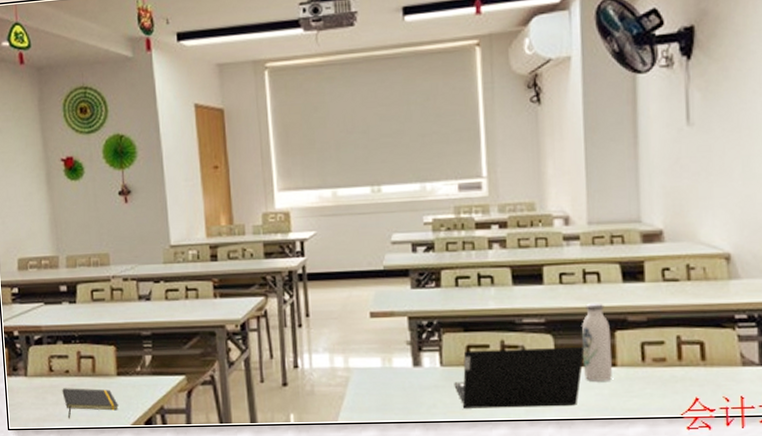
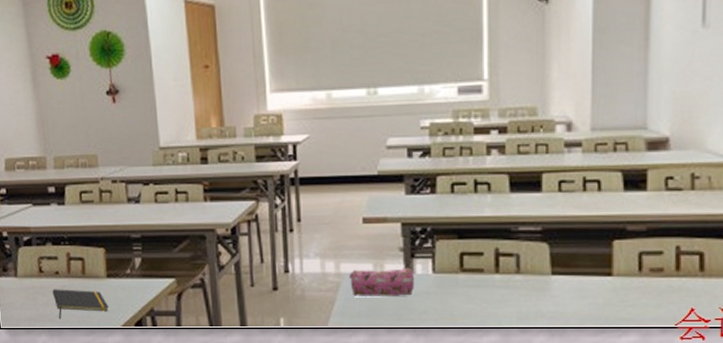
pencil case: none [357,362,422,391] -> present [348,268,414,296]
laptop computer: present [454,347,585,409] -> none [446,256,581,315]
water bottle: present [582,303,612,381] -> none [579,211,608,290]

